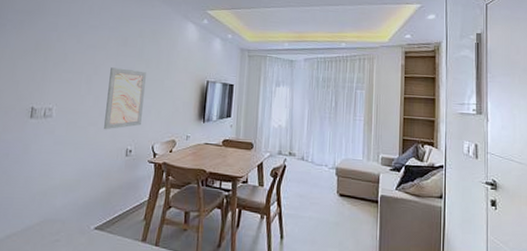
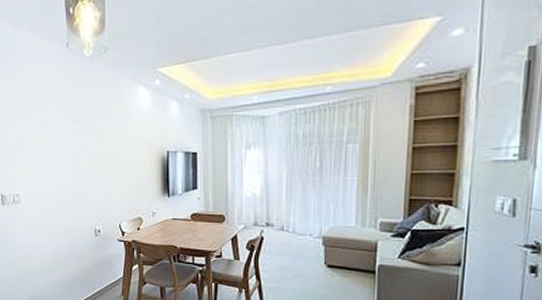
wall art: present [104,67,146,130] -> none [66,146,105,212]

